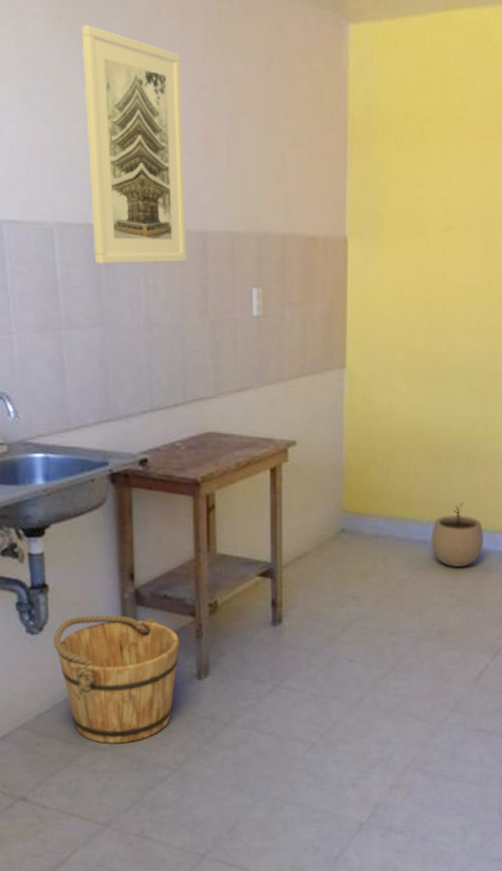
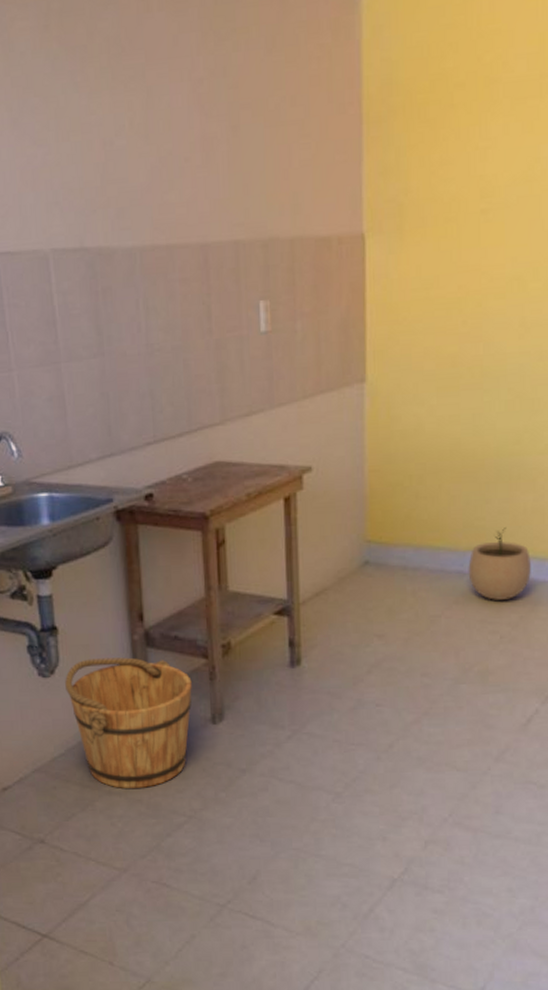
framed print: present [80,25,186,264] -> none [68,32,187,289]

